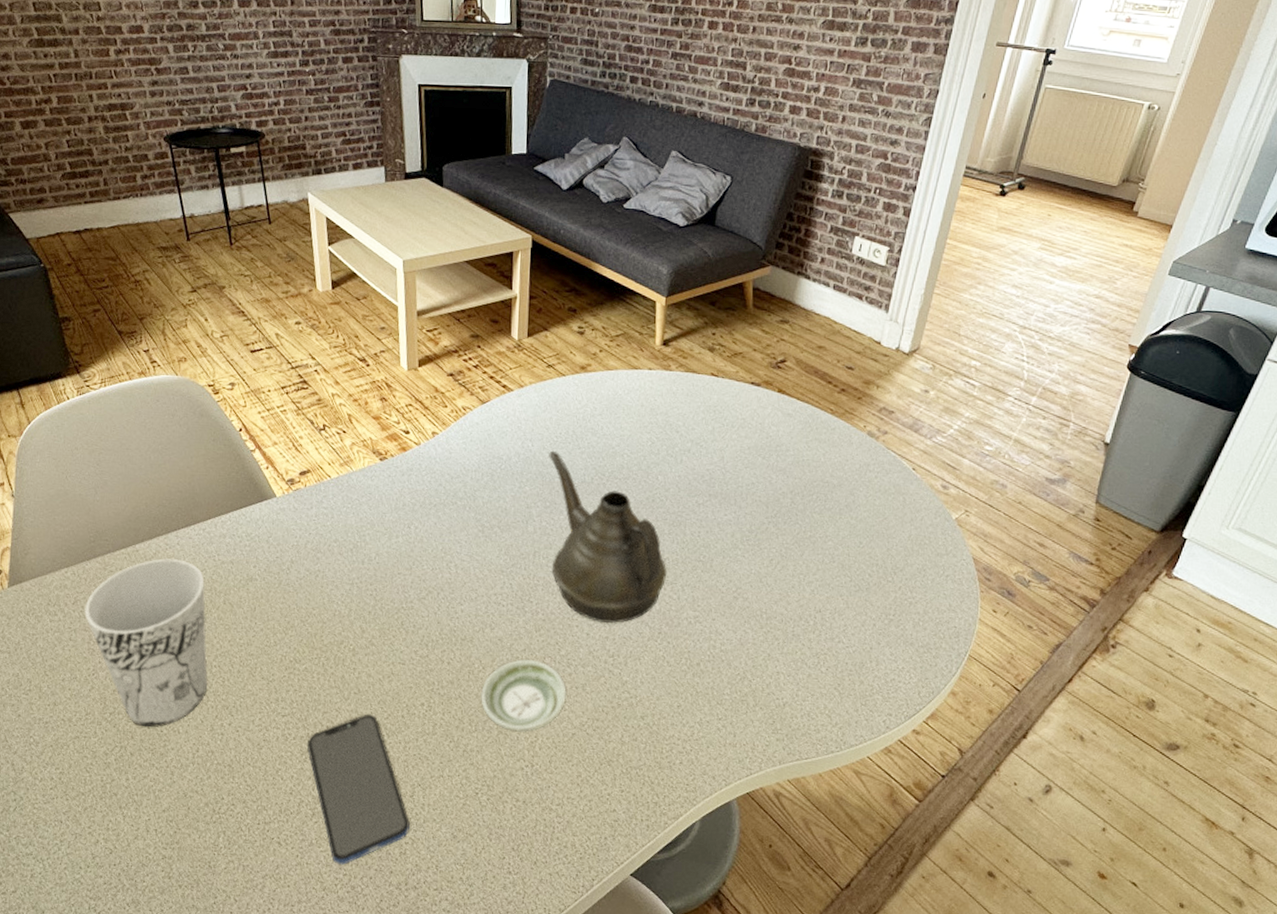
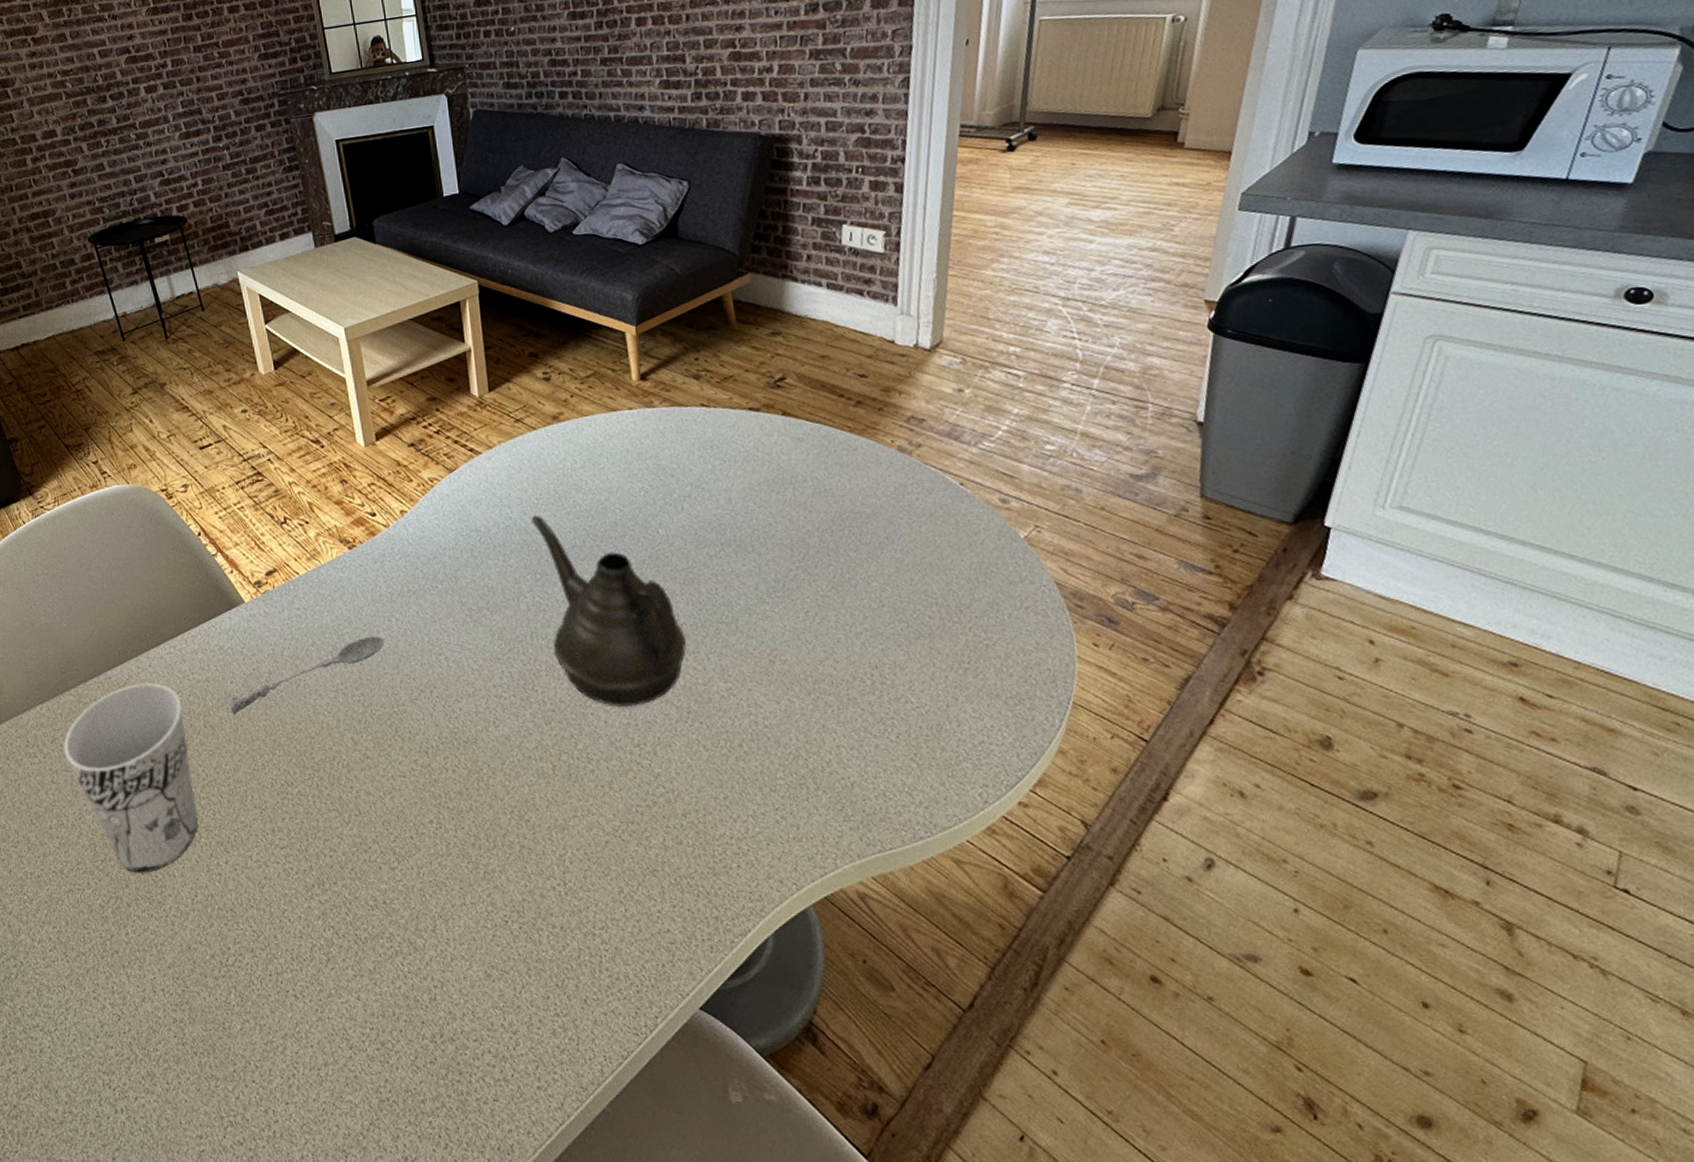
soupspoon: none [249,539,402,595] -> present [227,636,385,714]
smartphone: present [306,713,410,865] -> none [311,837,436,1017]
saucer: present [481,659,566,732] -> none [494,757,592,845]

